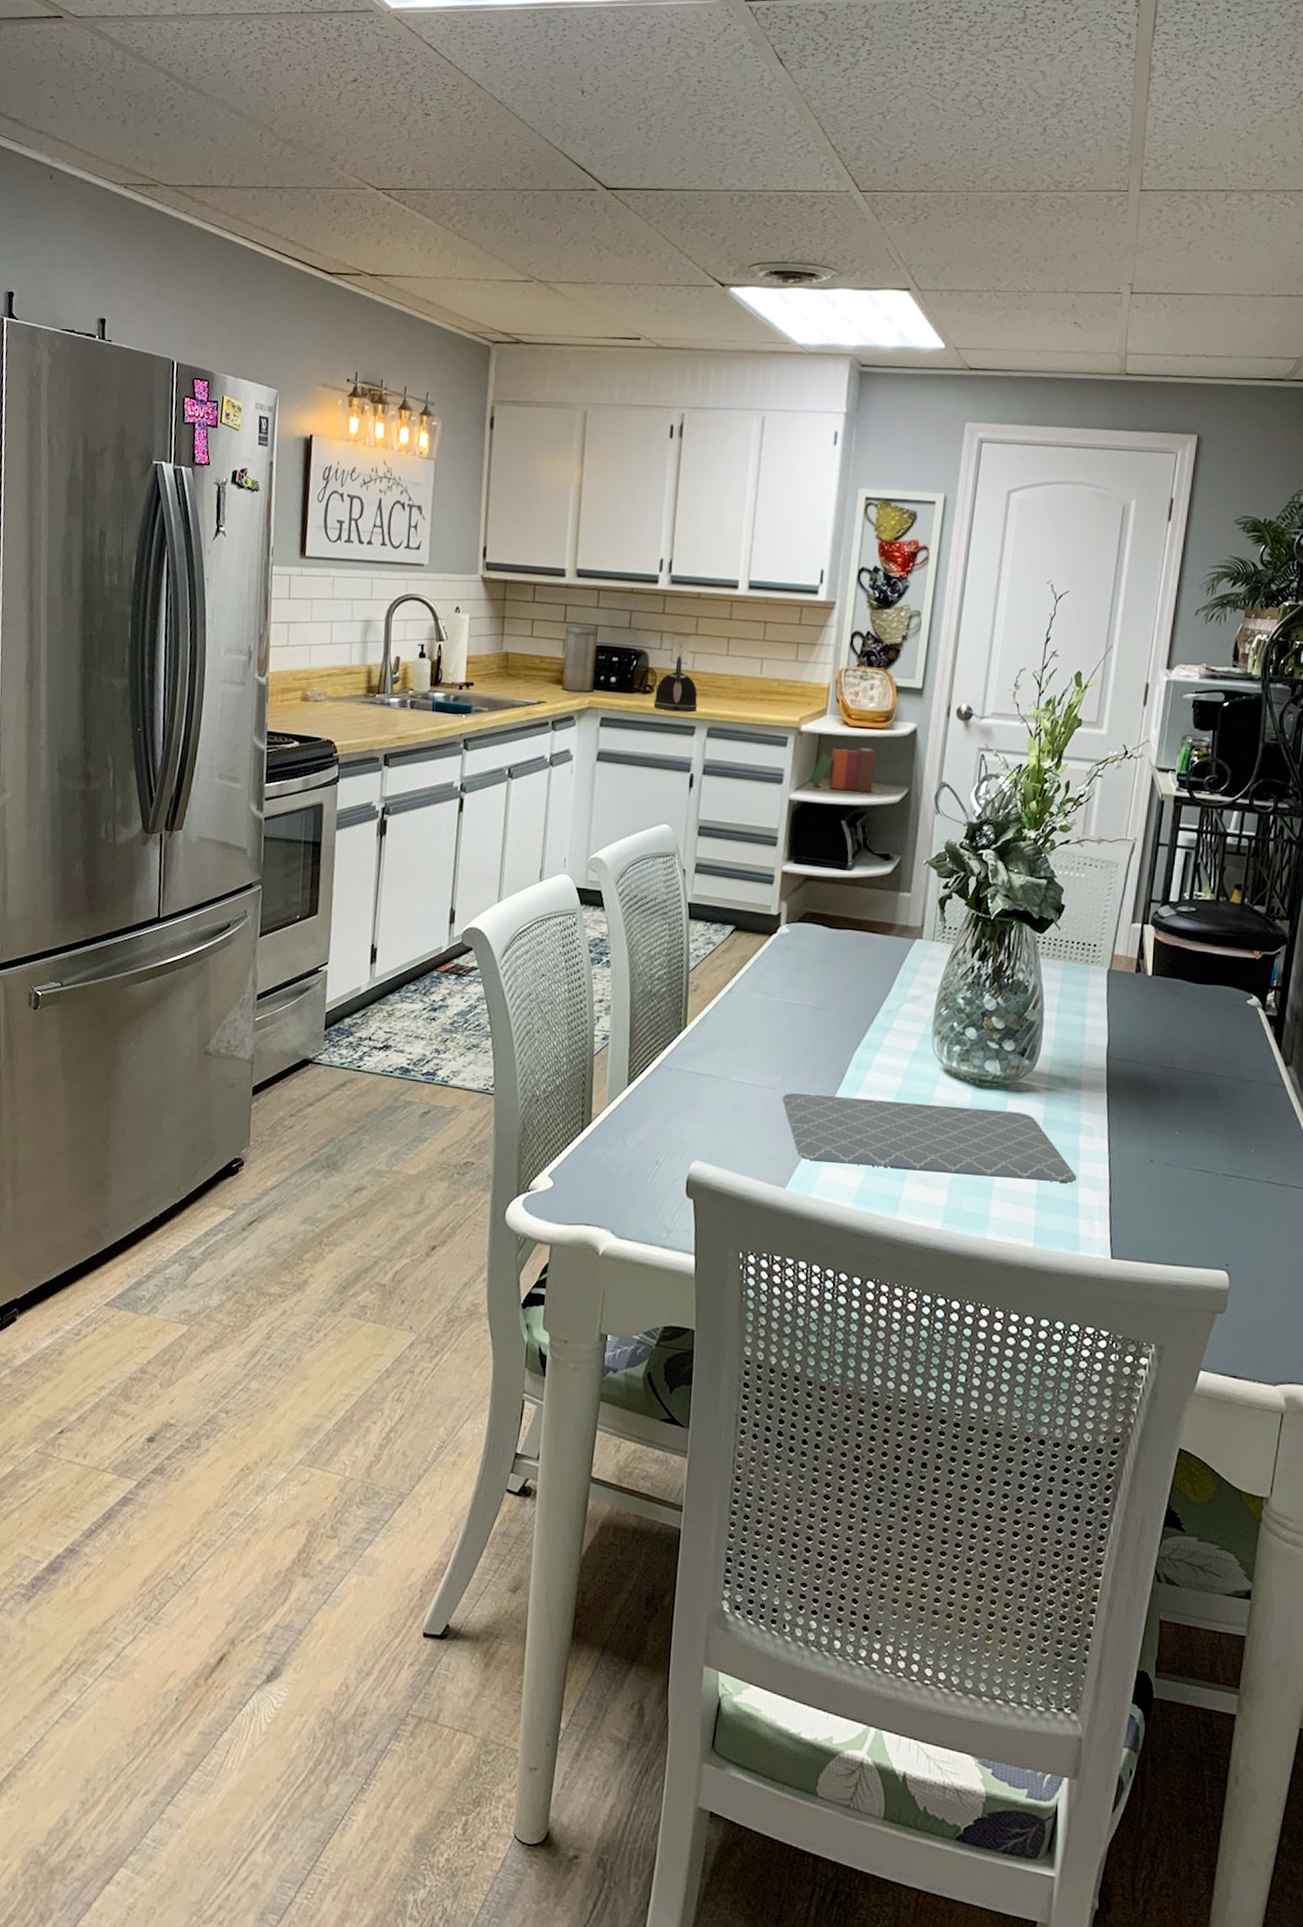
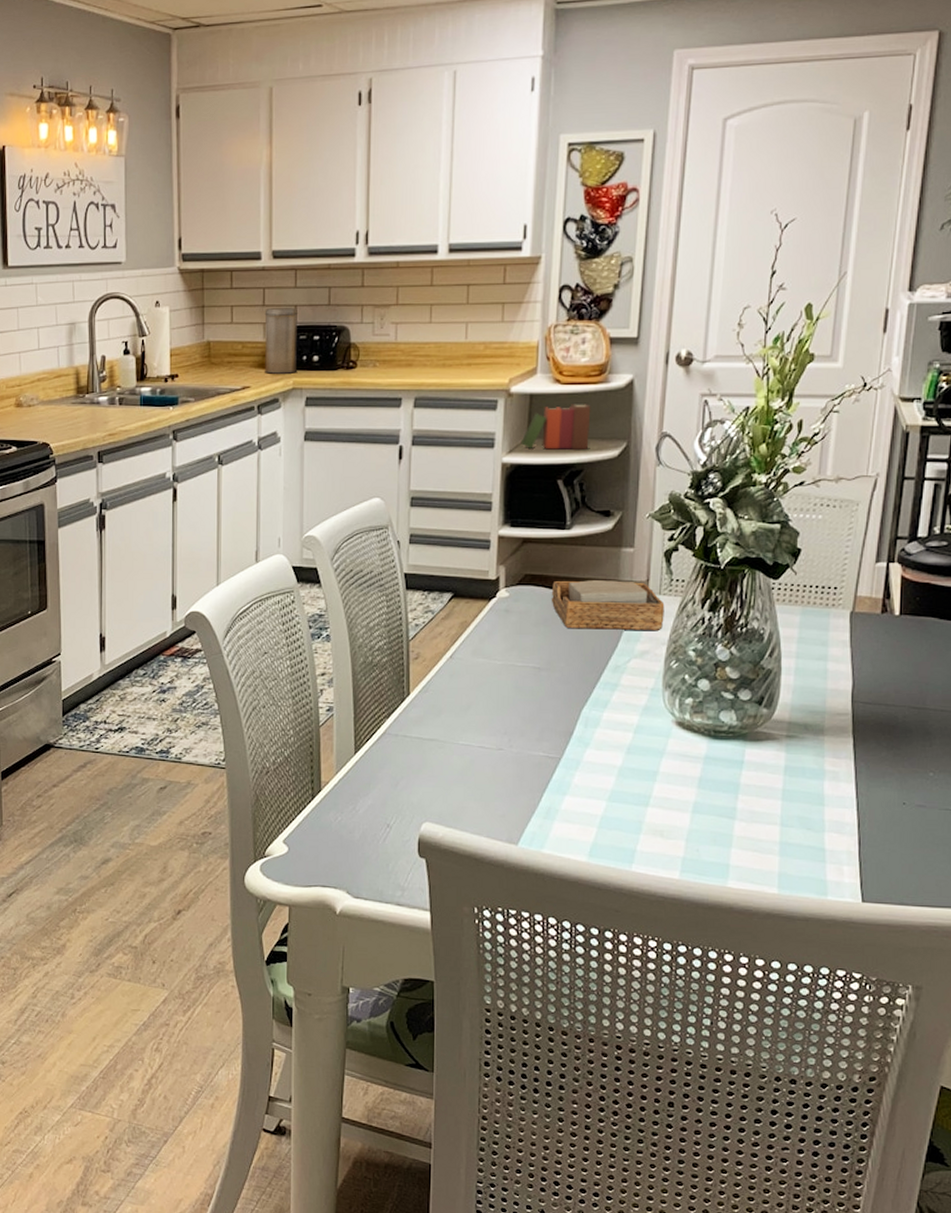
kettle: present [653,656,698,712] -> none [358,329,403,384]
placemat: present [782,1092,1077,1183] -> none [510,752,823,829]
napkin holder: none [829,921,937,977] -> present [551,580,665,631]

